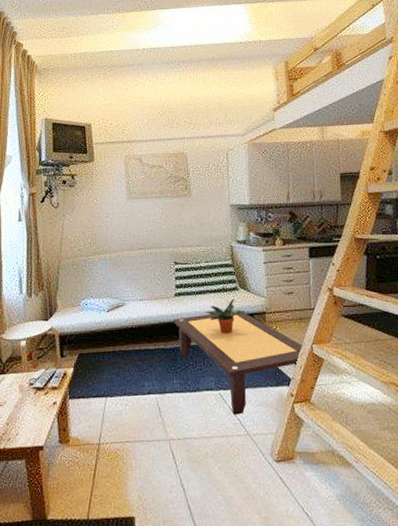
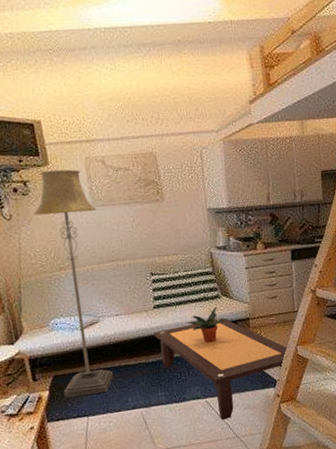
floor lamp: none [77,165,133,377] -> present [33,169,114,398]

